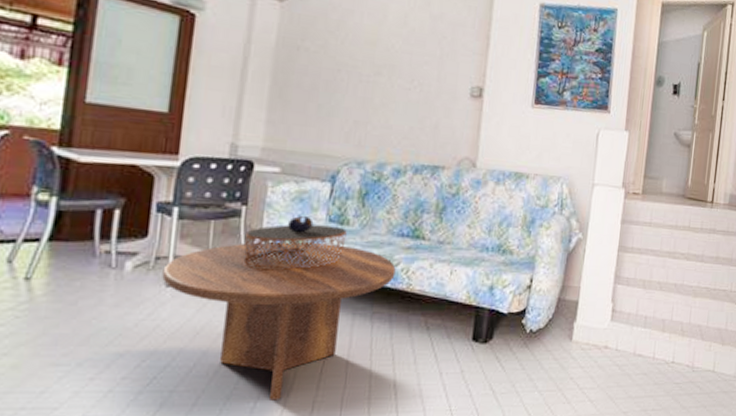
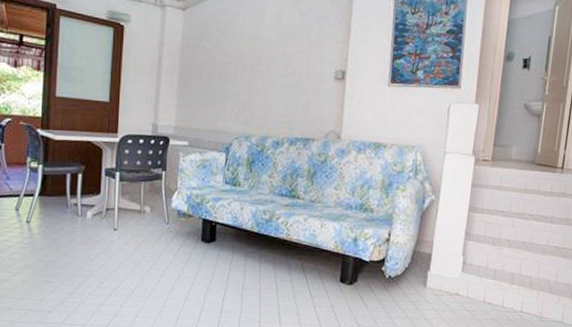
coffee table: present [162,242,396,401] -> none [111,199,277,318]
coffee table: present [241,215,347,270] -> none [164,178,239,221]

